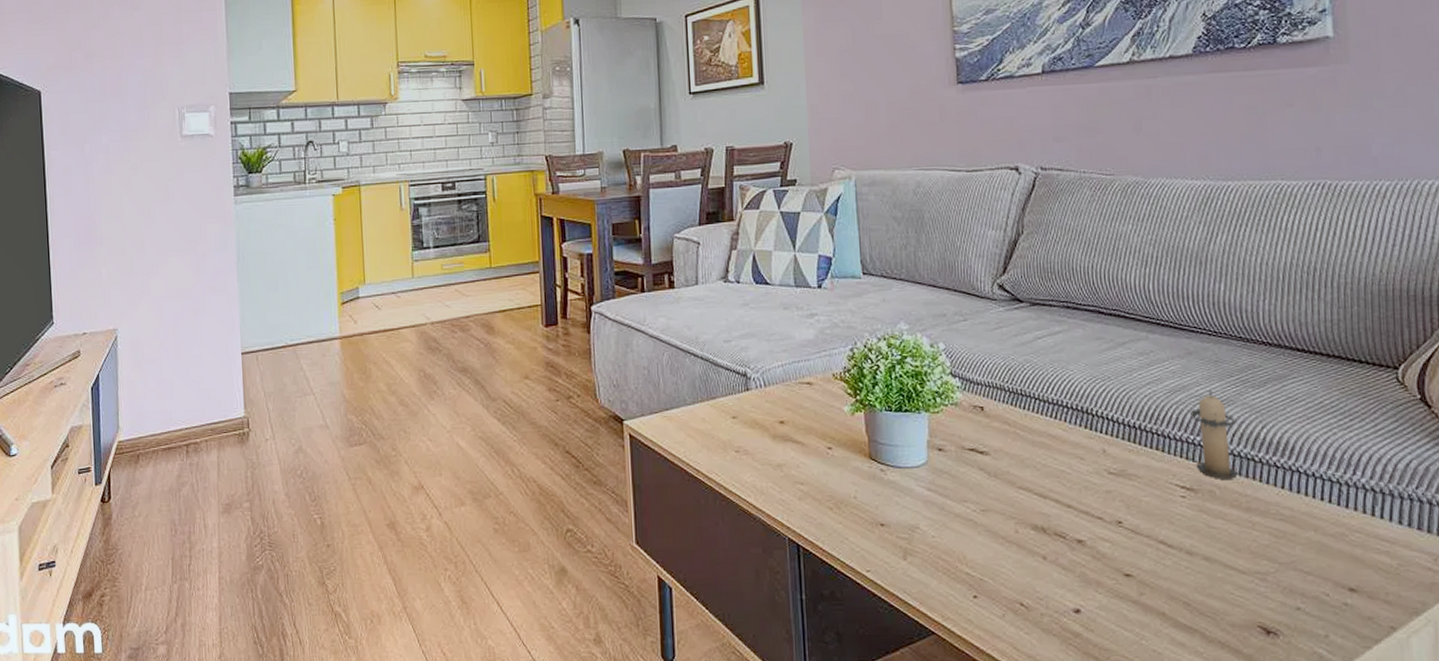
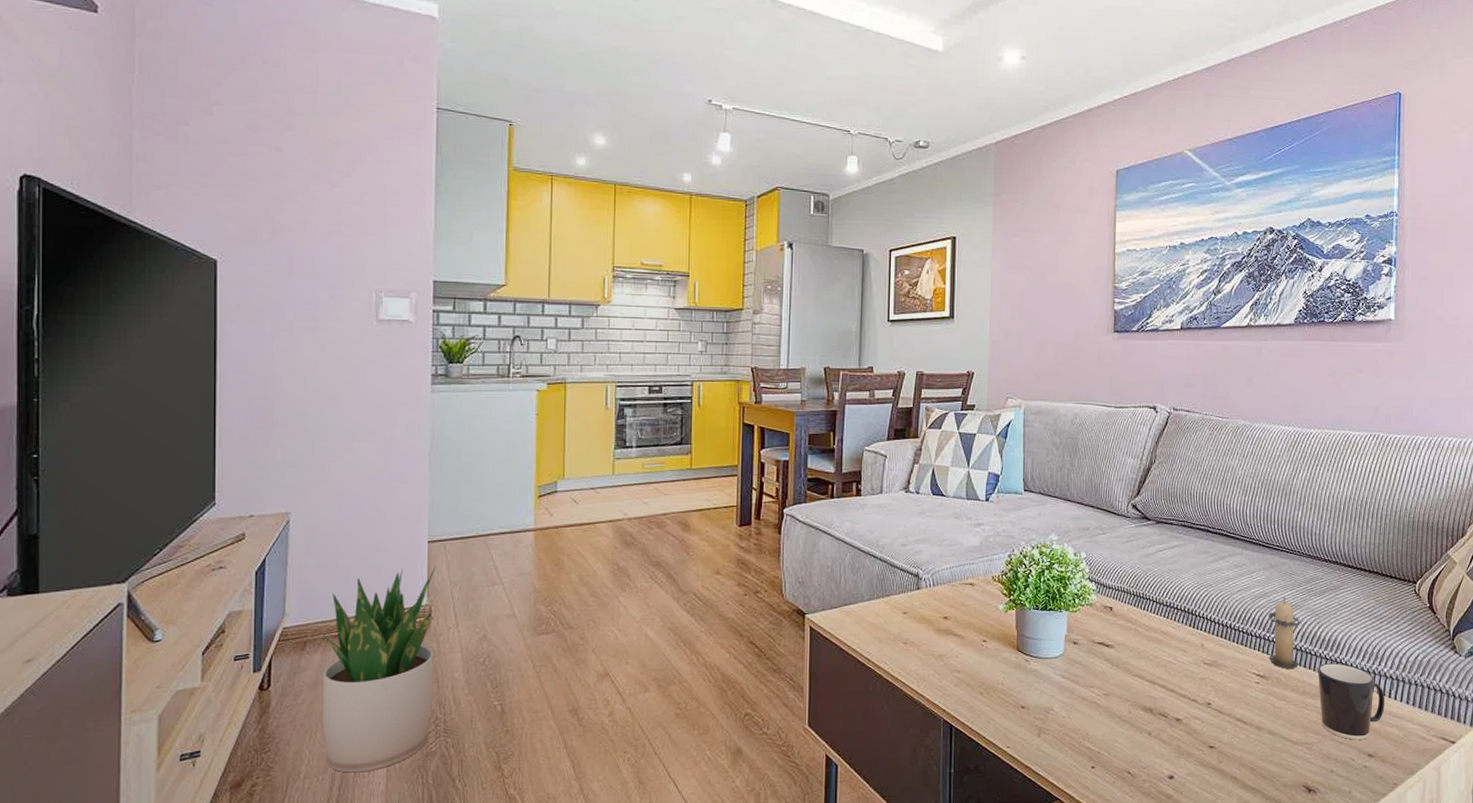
planter: none [150,378,257,585] -> present [320,566,436,773]
mug: none [1265,472,1367,570] -> present [1317,663,1385,740]

